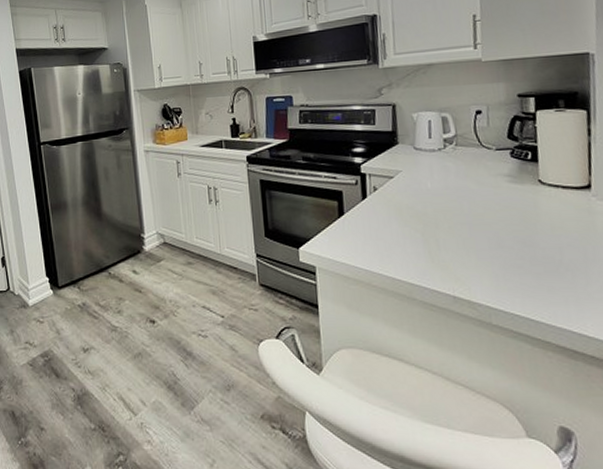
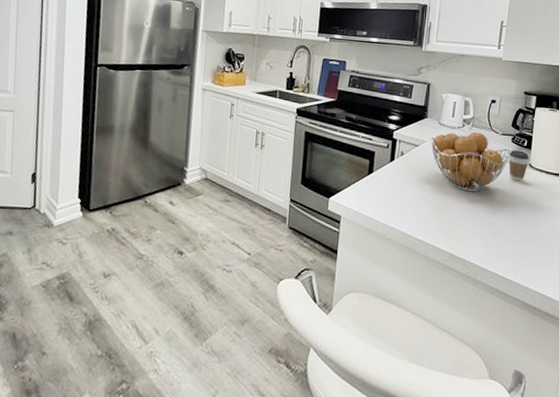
fruit basket: none [407,151,511,222] -> present [431,131,510,192]
coffee cup: none [509,165,537,203] -> present [509,150,529,182]

